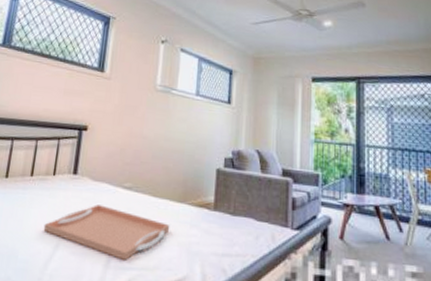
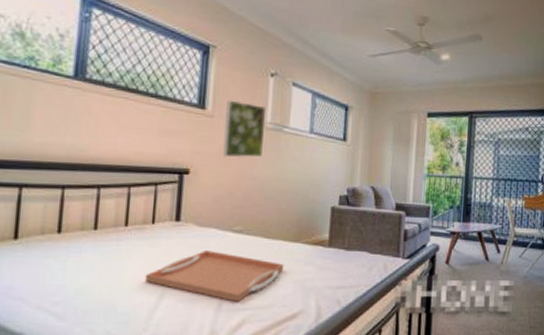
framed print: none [117,64,156,117] -> present [223,100,265,157]

